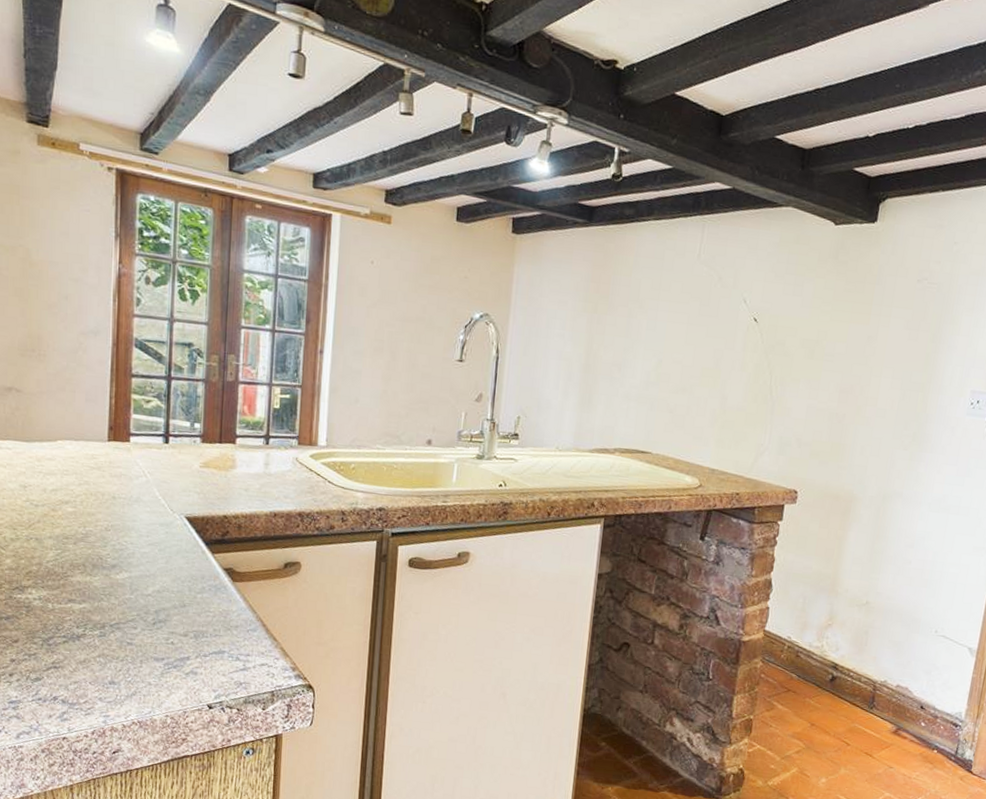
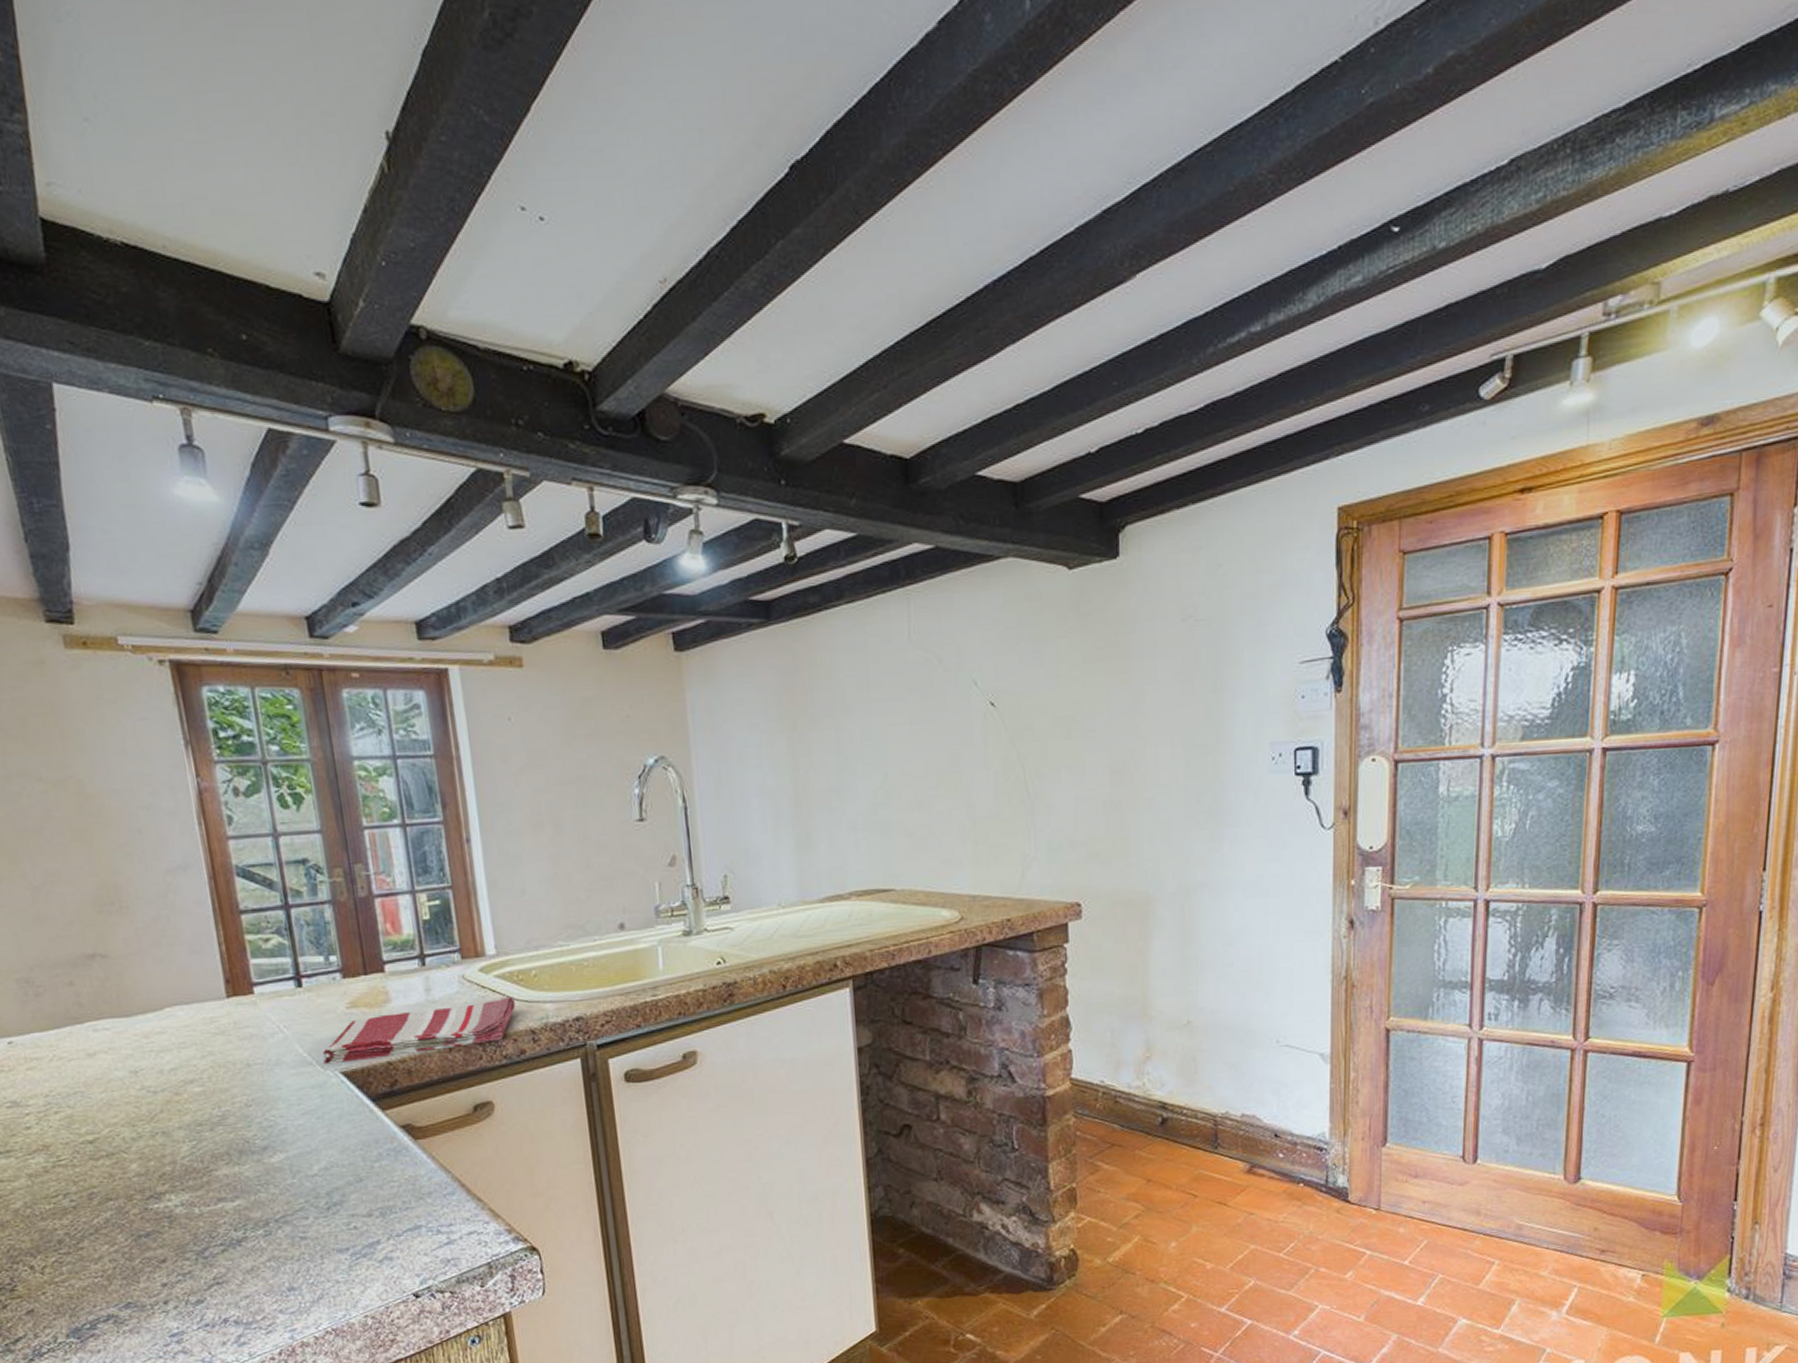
dish towel: none [172,477,333,516] -> present [322,997,515,1063]

